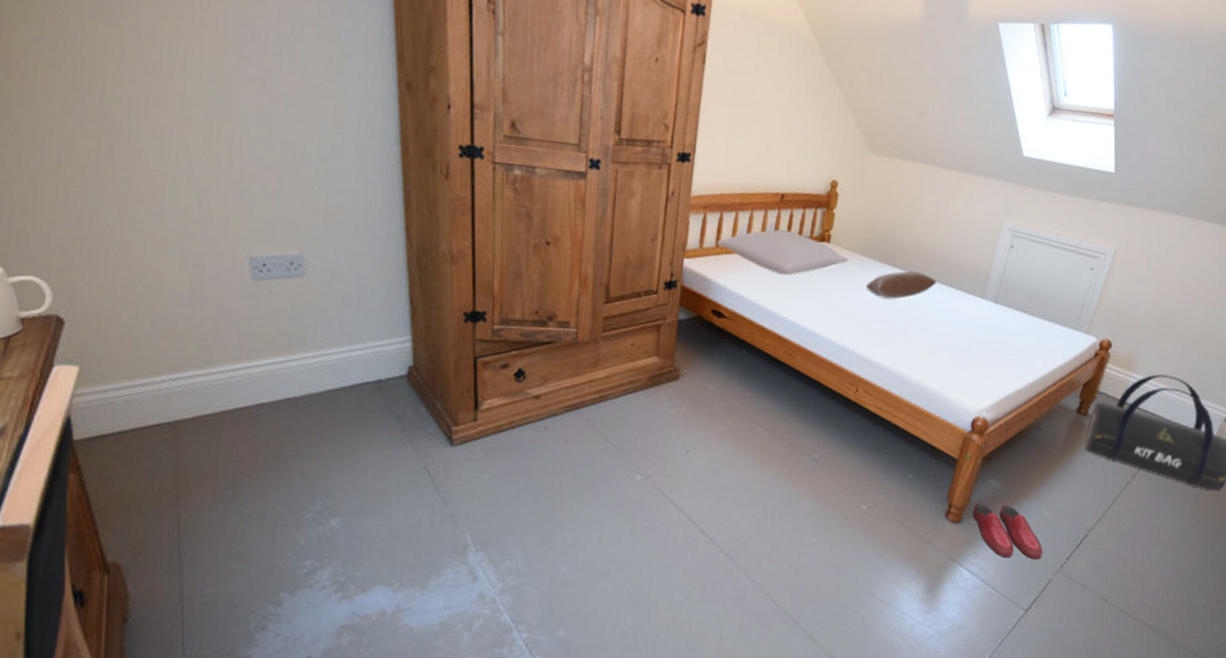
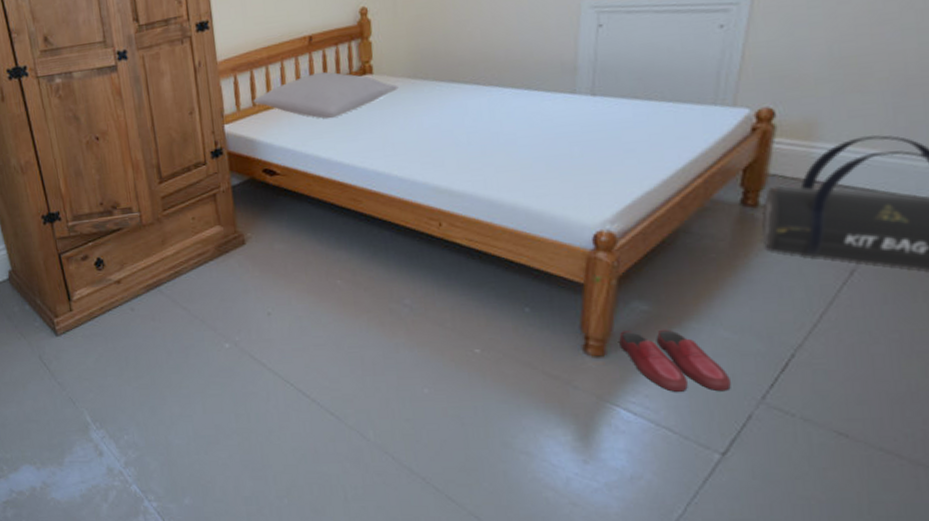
cushion: present [866,270,937,299] -> none [425,81,510,120]

